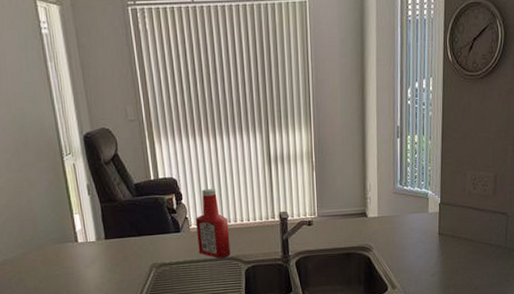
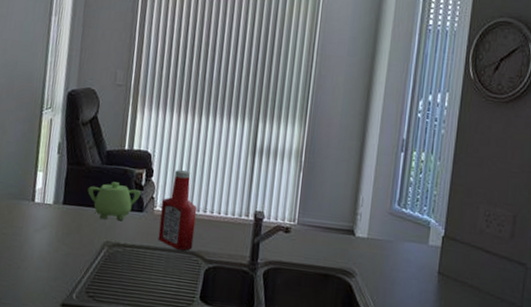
teapot: none [125,210,175,245] -> present [87,181,142,220]

